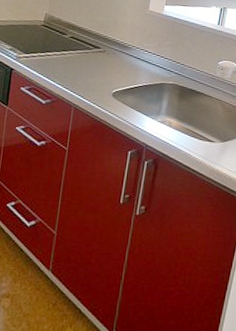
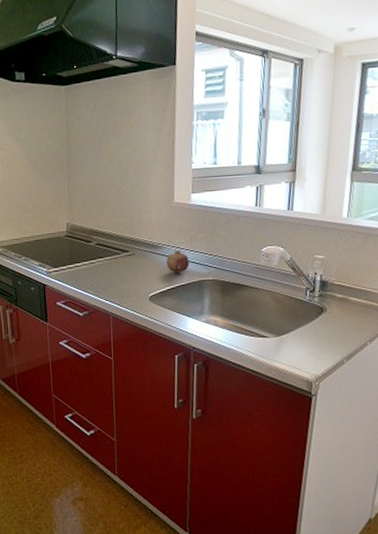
fruit: none [133,53,154,75] -> present [166,250,189,274]

